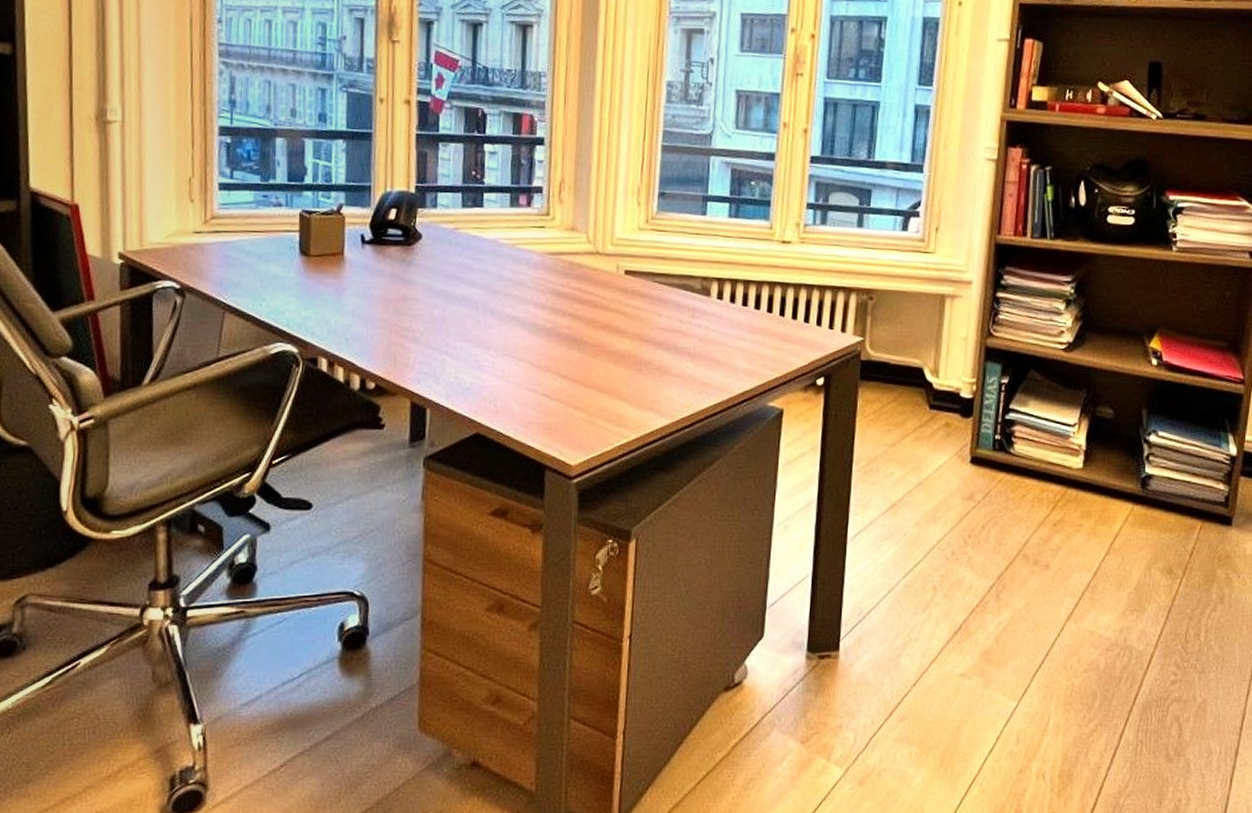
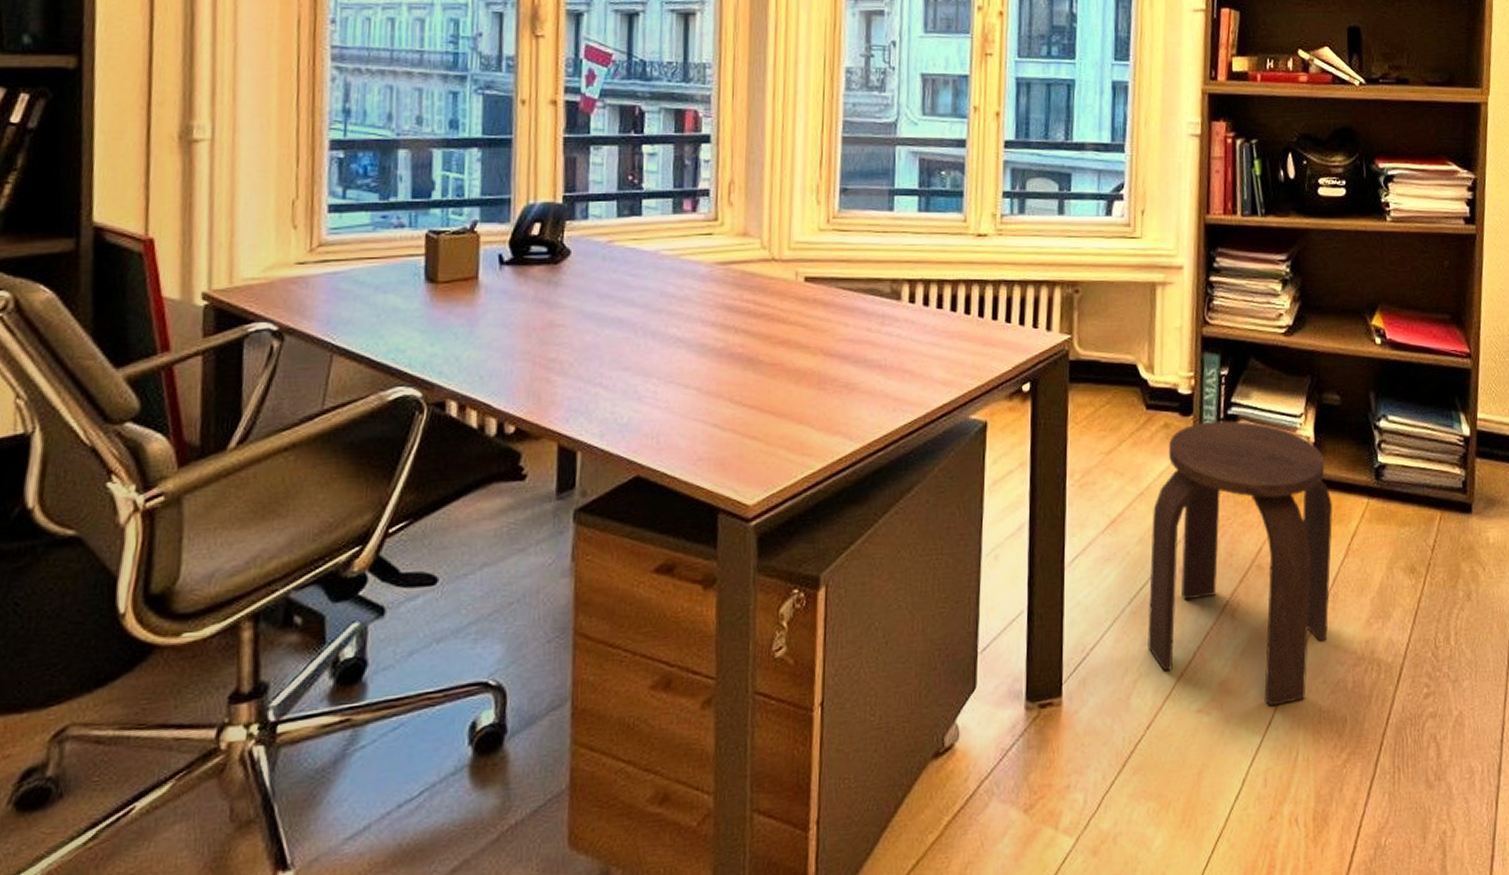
stool: none [918,424,1098,678] -> present [1148,420,1332,707]

